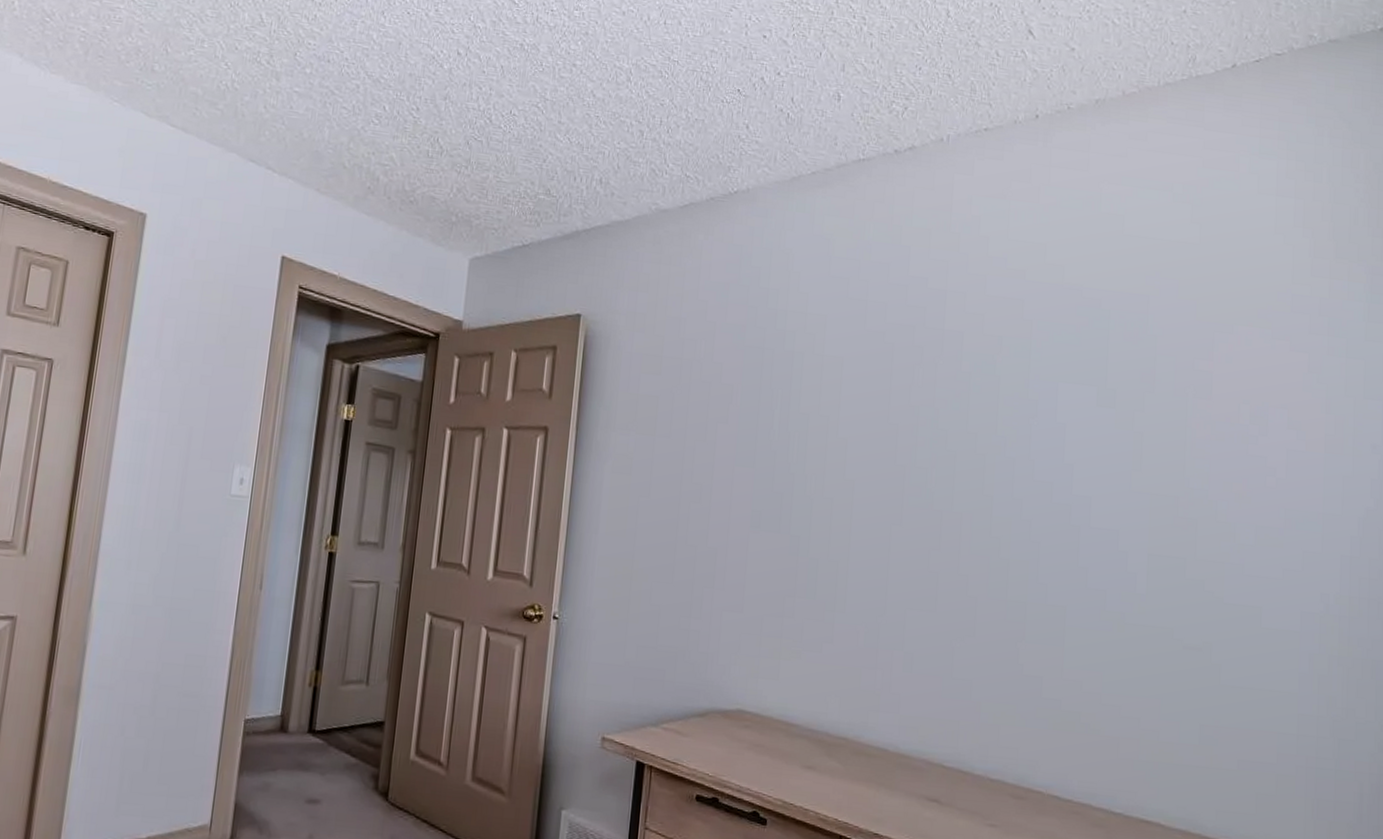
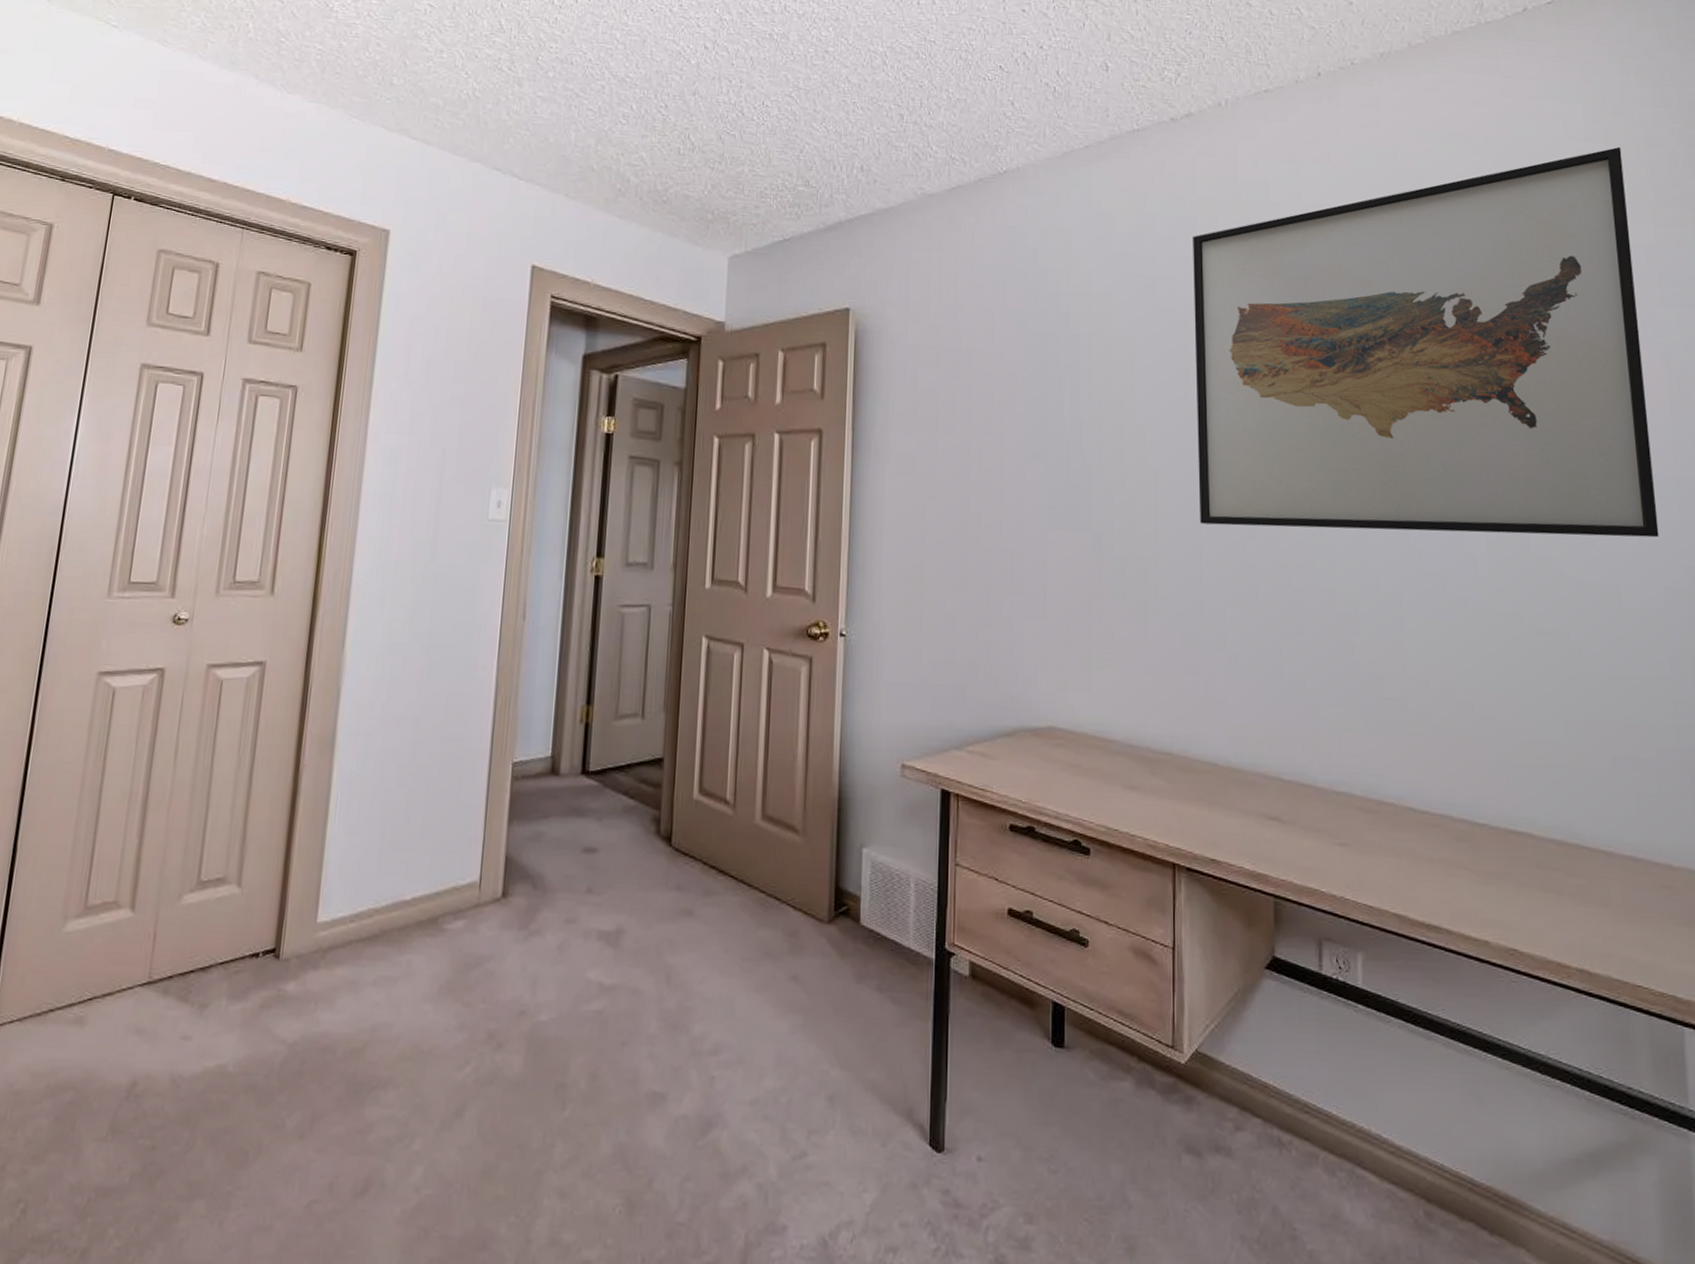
wall art: none [890,202,1308,567] -> present [1193,146,1659,538]

